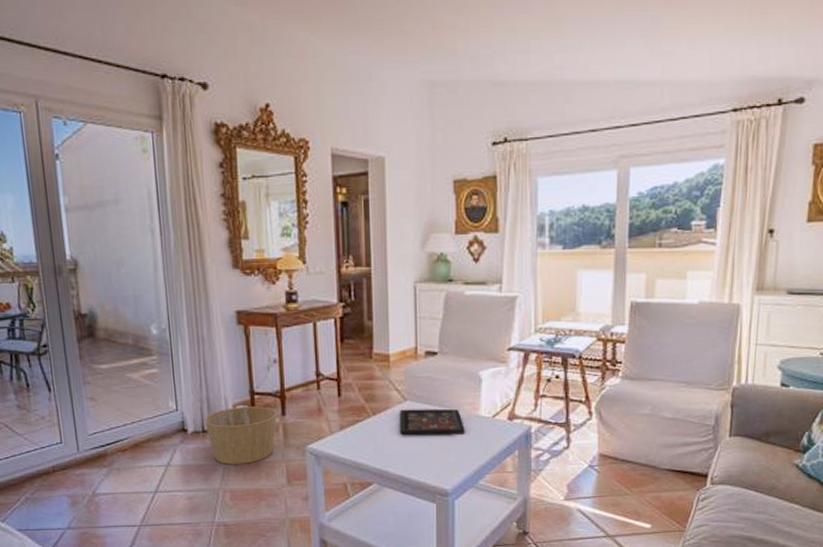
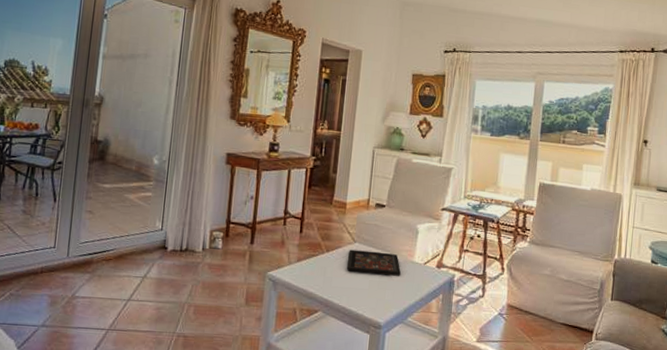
basket: present [205,406,278,465] -> none [183,232,247,283]

